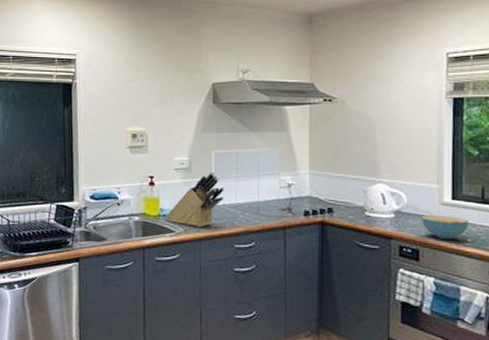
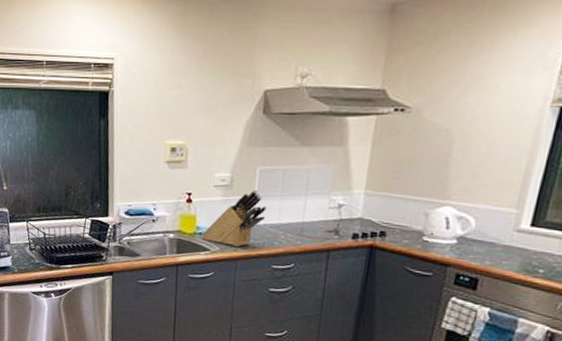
cereal bowl: present [421,215,469,240] -> none [487,242,546,270]

